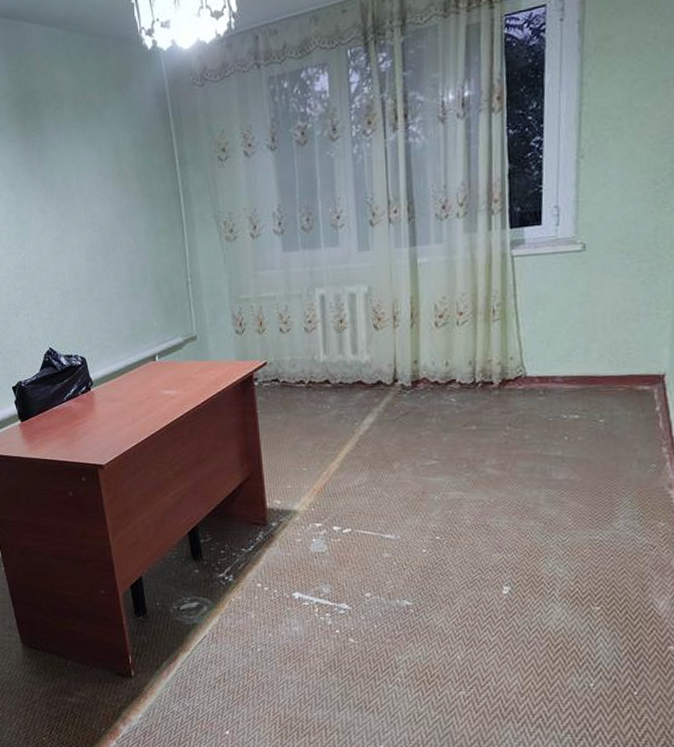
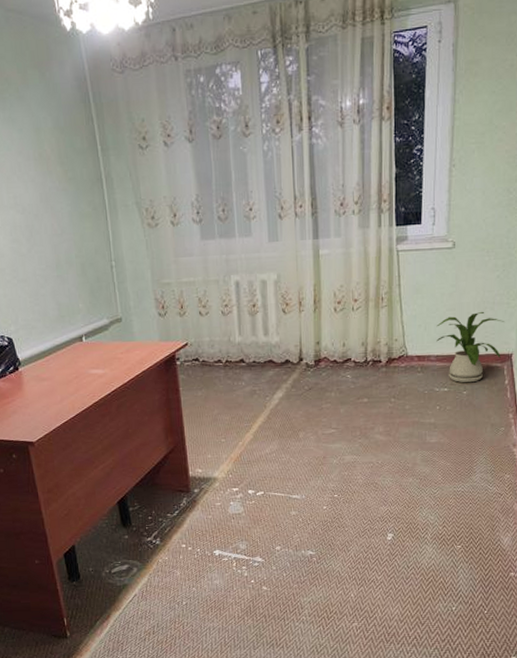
house plant: none [562,323,653,409] -> present [436,311,505,383]

